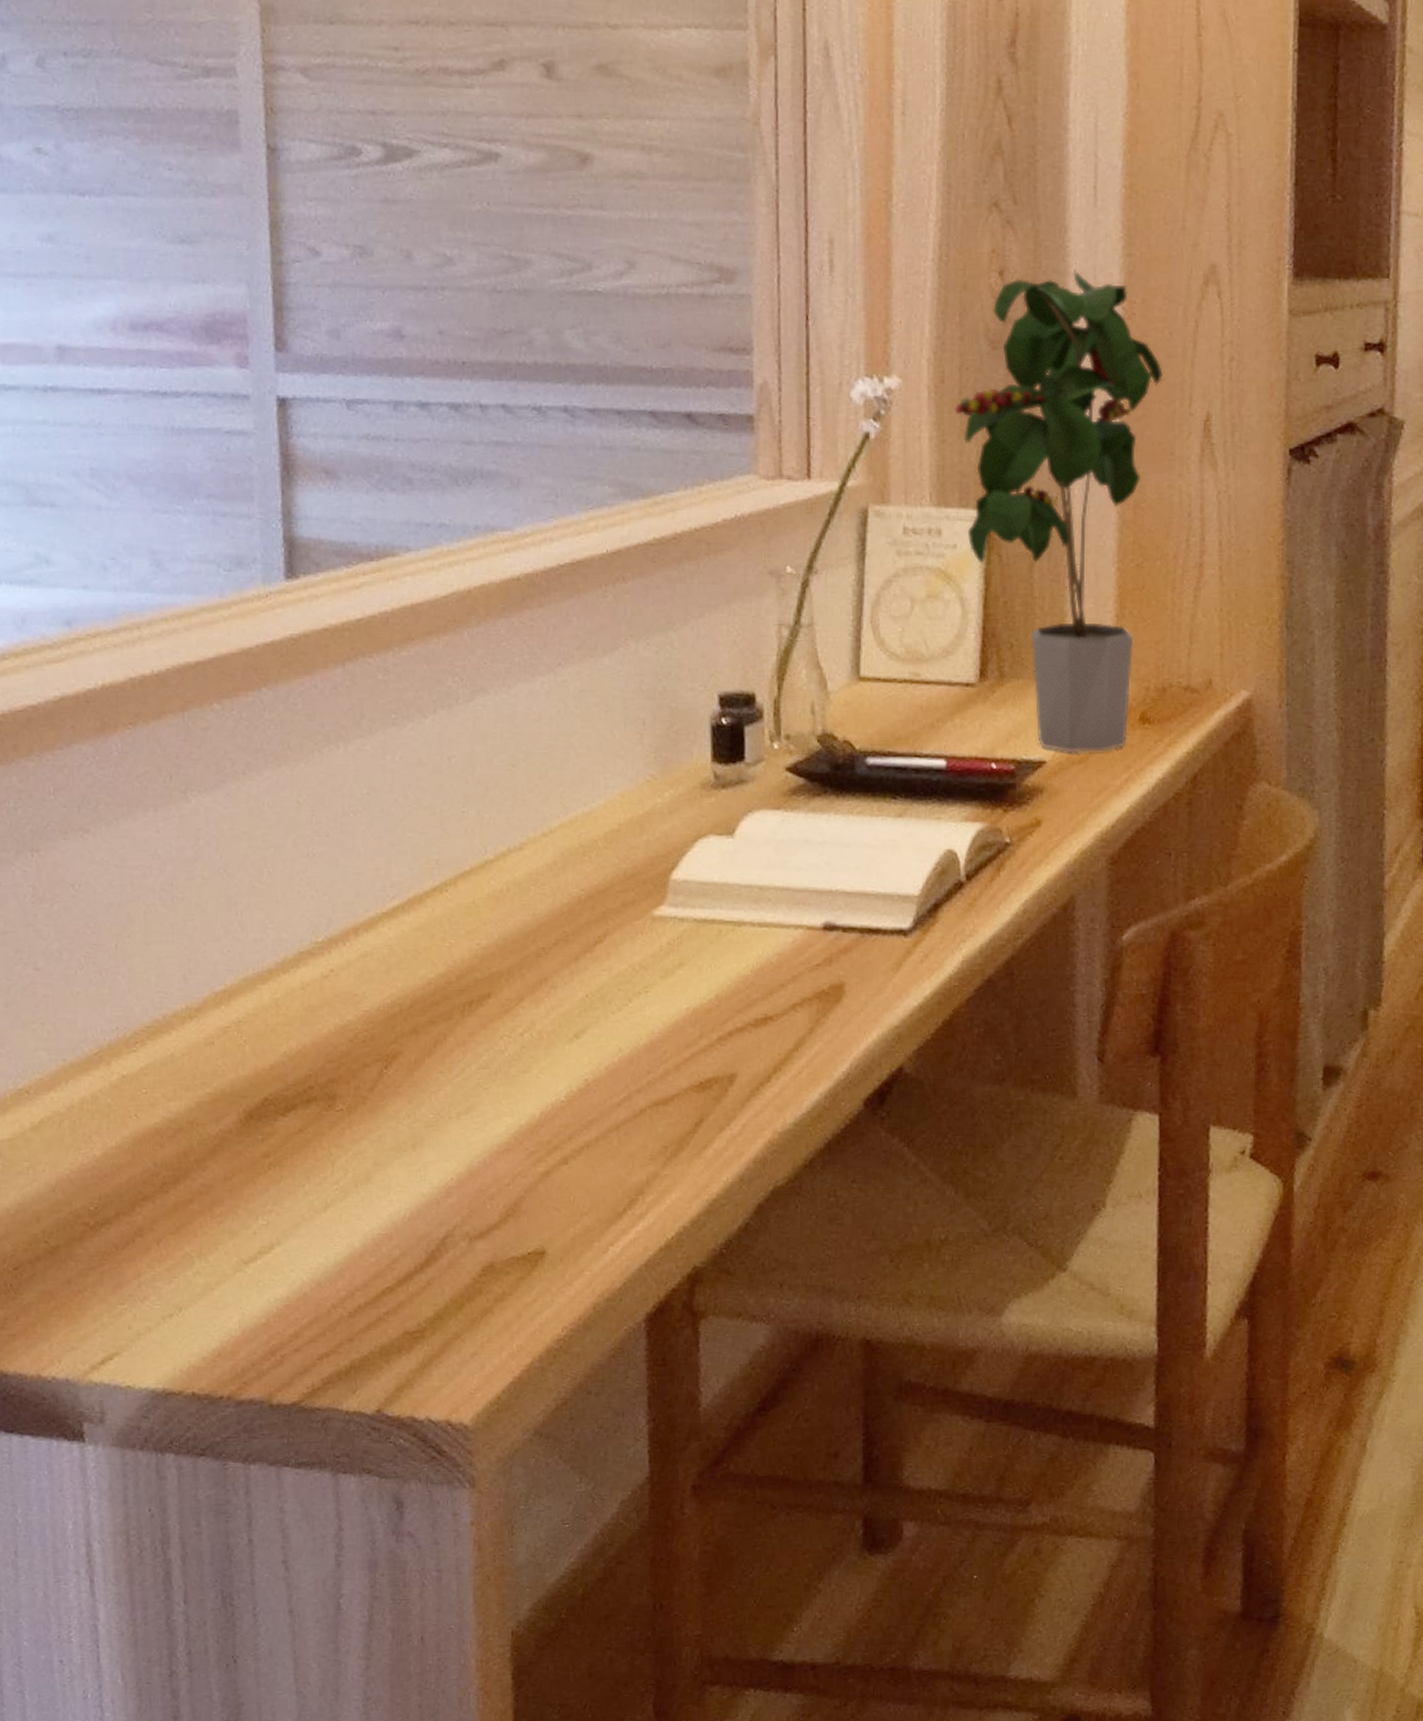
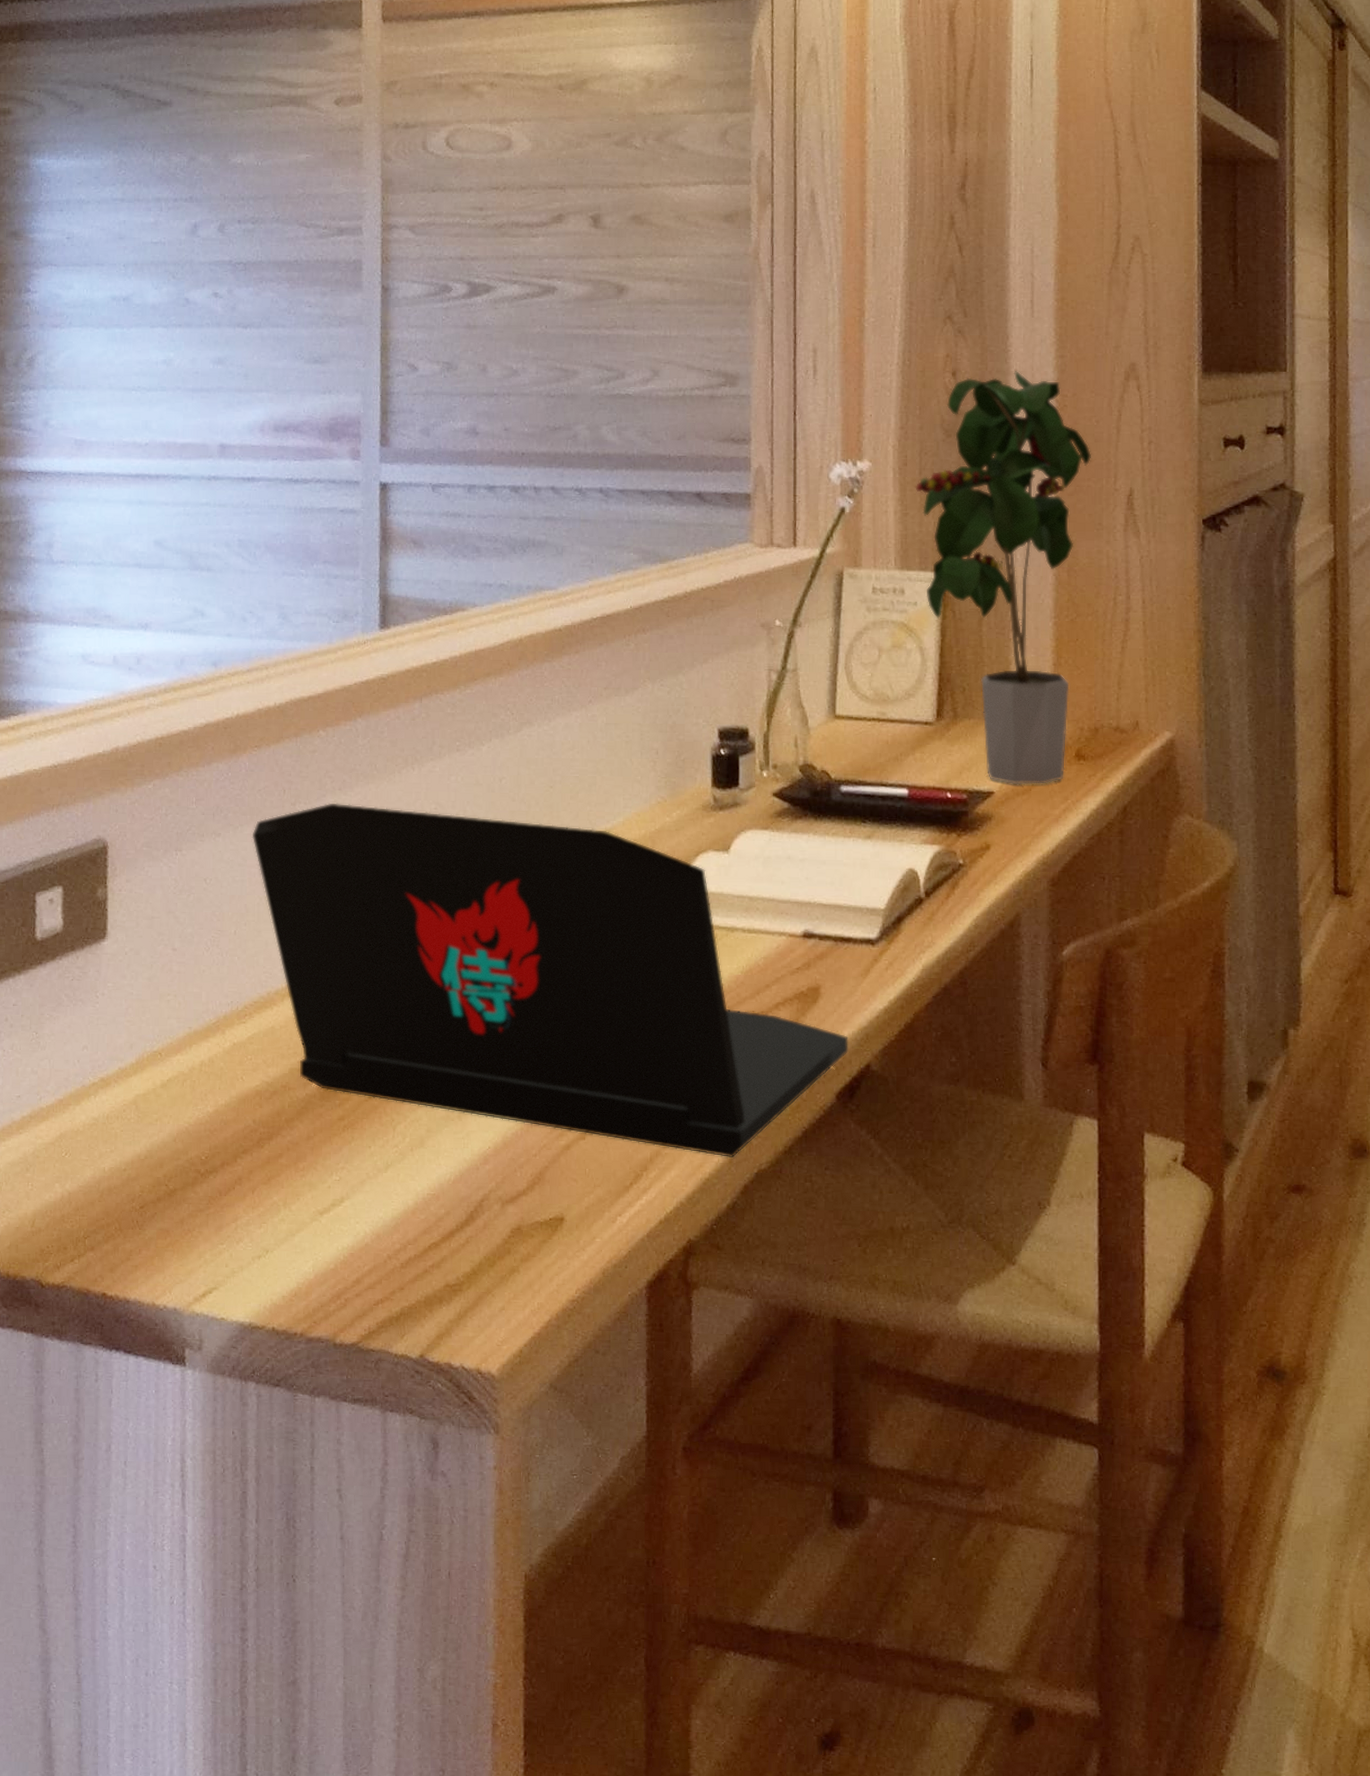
laptop: none [131,789,878,1175] -> present [252,803,848,1157]

